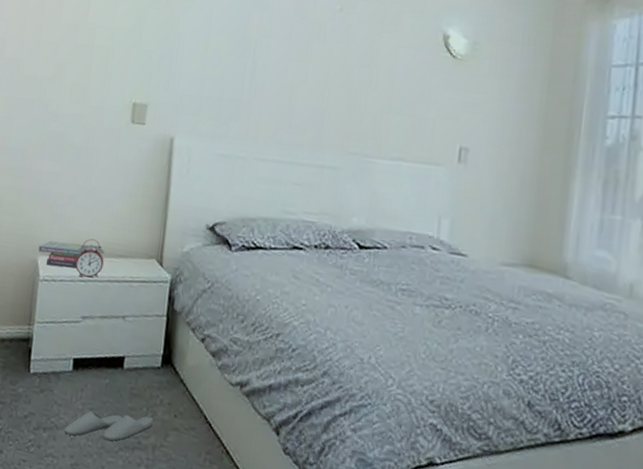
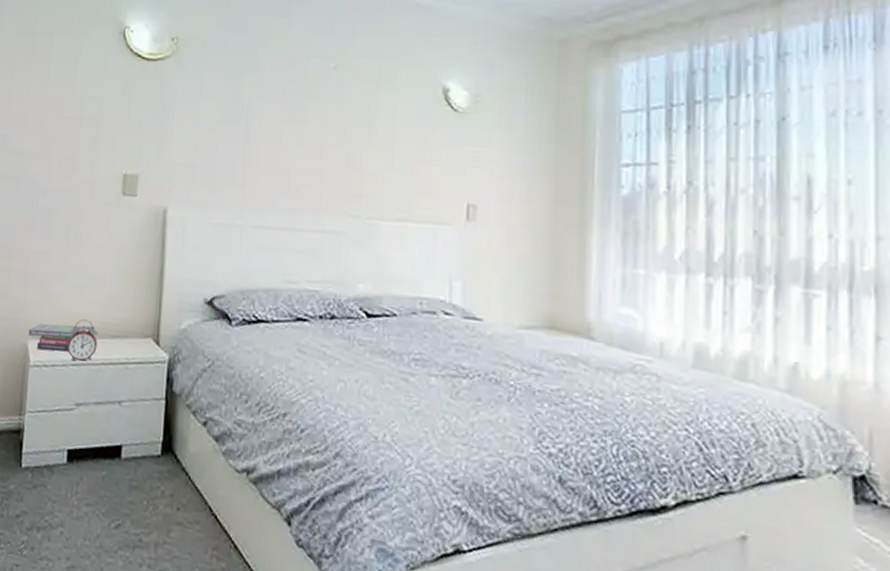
slippers: present [64,410,154,441] -> none [59,506,155,540]

